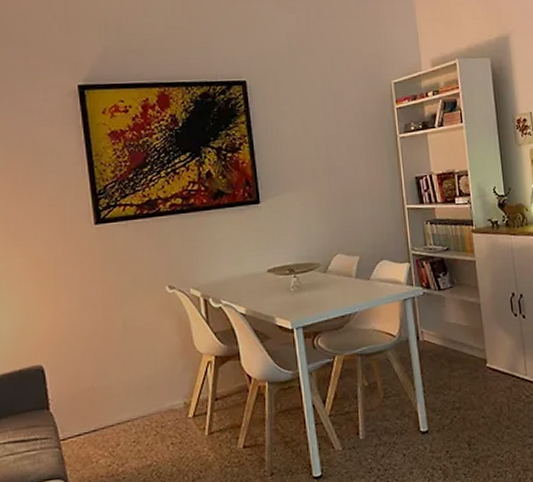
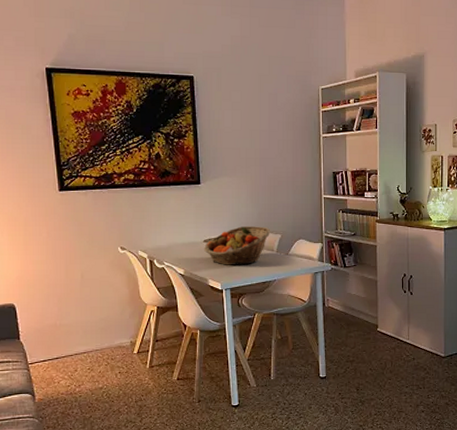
fruit basket: none [268,248,347,299] -> present [204,226,271,265]

